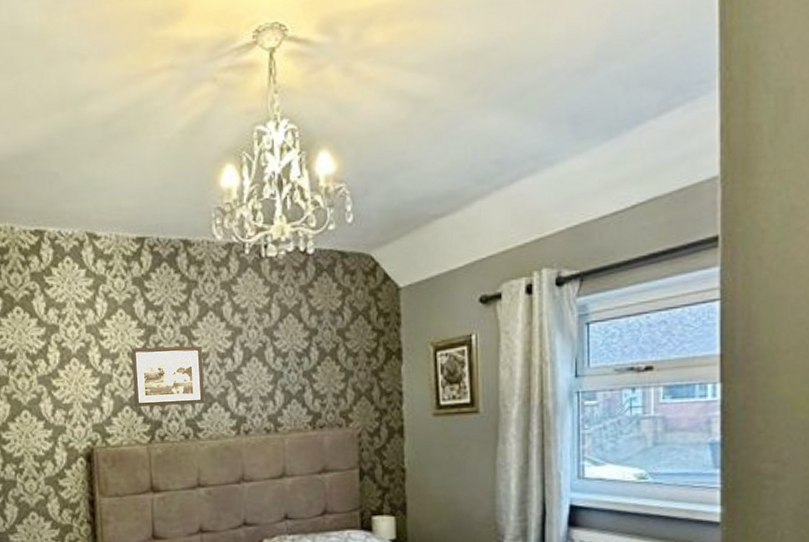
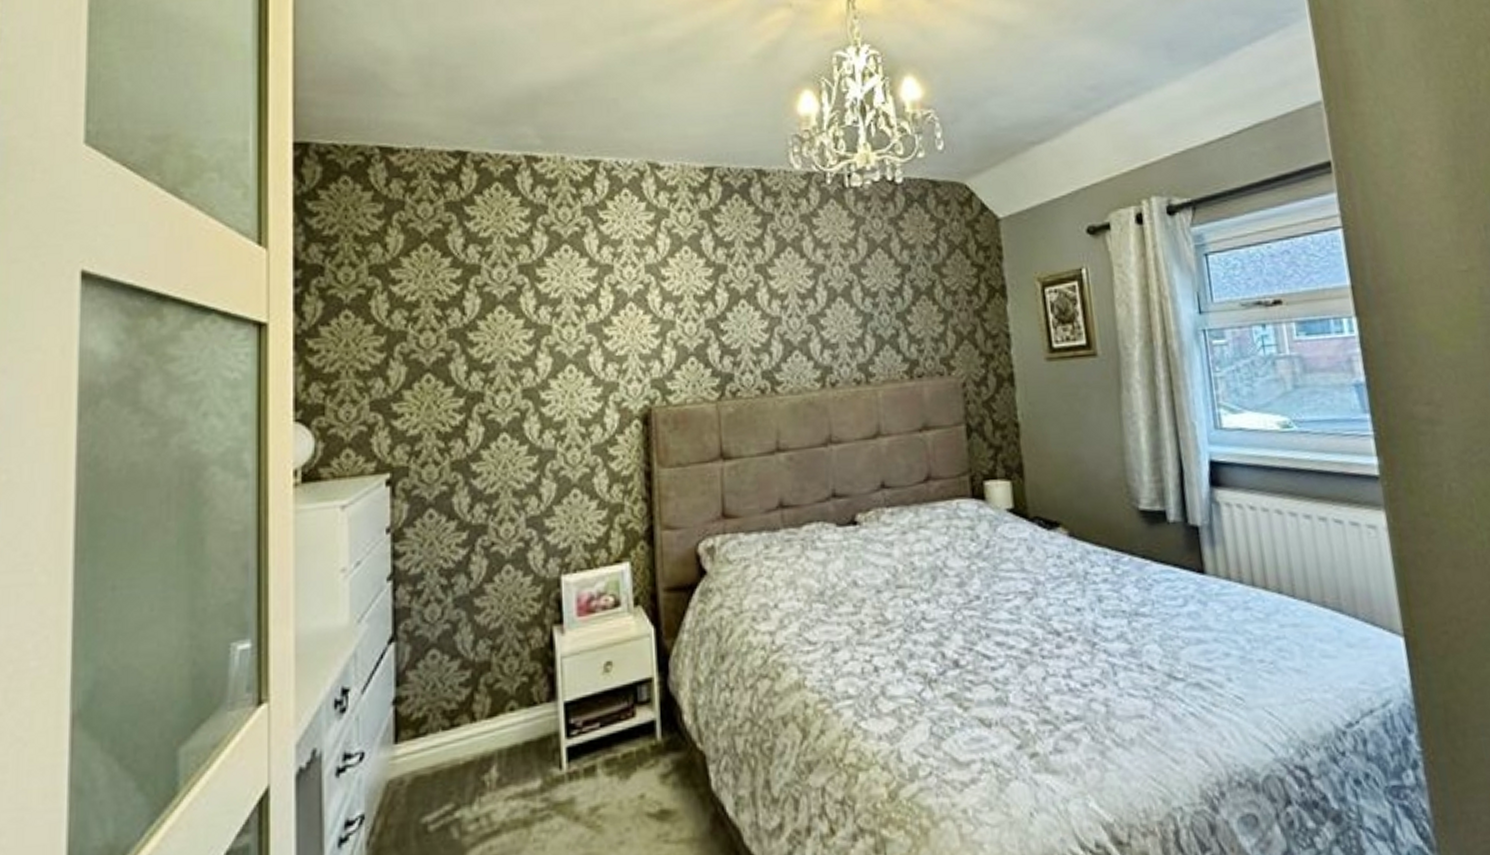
picture frame: present [131,345,206,407] -> none [697,285,785,358]

